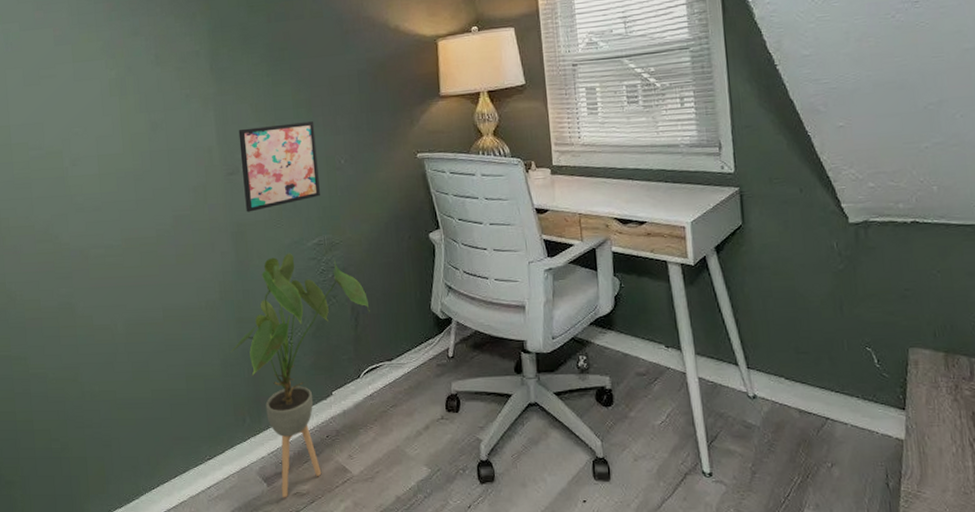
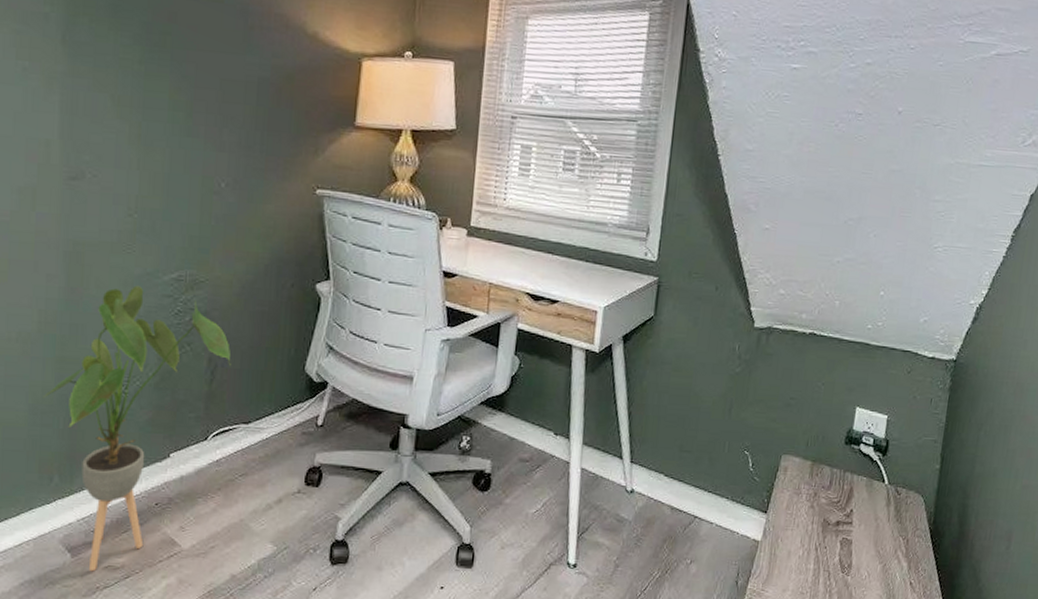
wall art: present [238,121,320,212] -> none [88,124,193,230]

